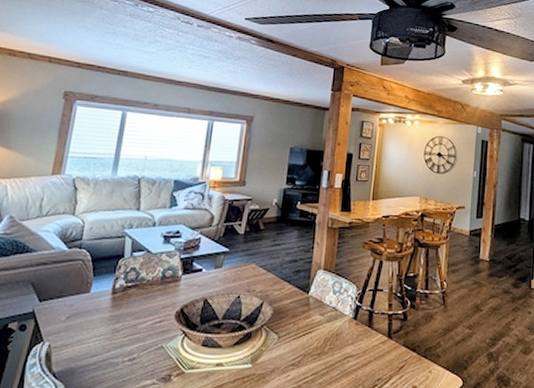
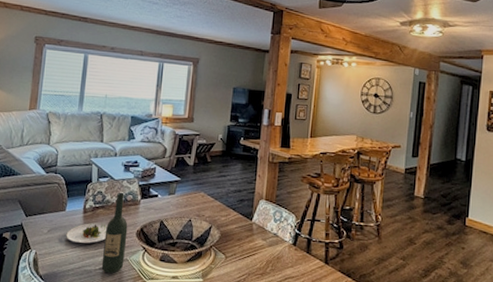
salad plate: none [88,304,141,332] -> present [66,222,108,244]
wine bottle: none [131,267,166,366] -> present [101,192,128,274]

